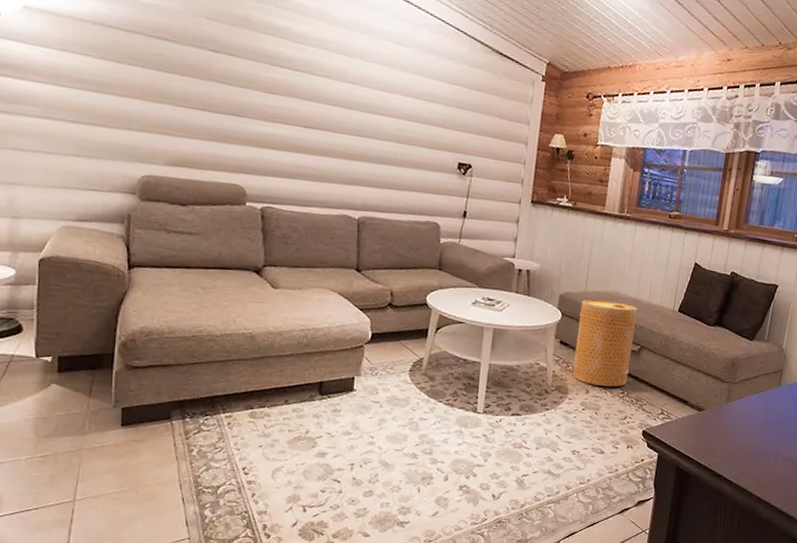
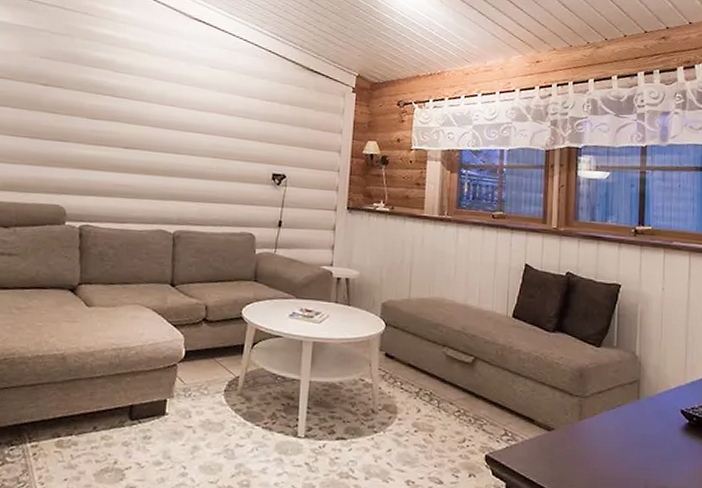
basket: present [572,299,637,387] -> none [400,306,467,405]

